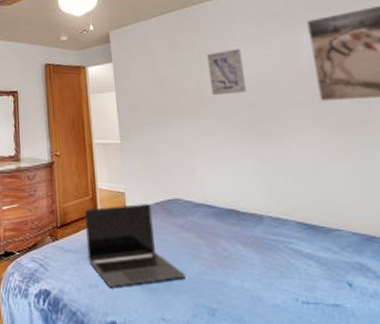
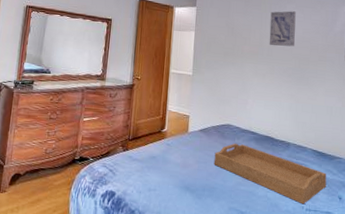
laptop: present [85,204,187,287] -> none [151,126,227,192]
serving tray: none [164,221,327,296] -> present [214,143,327,205]

